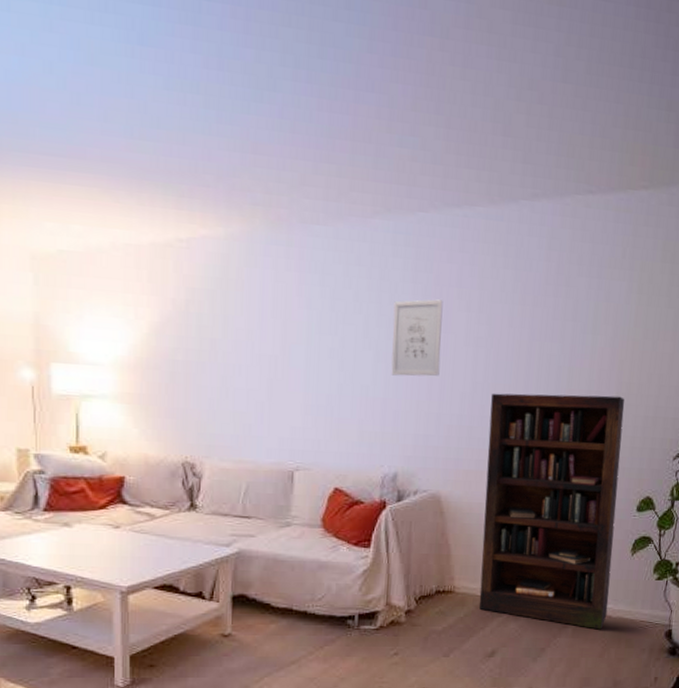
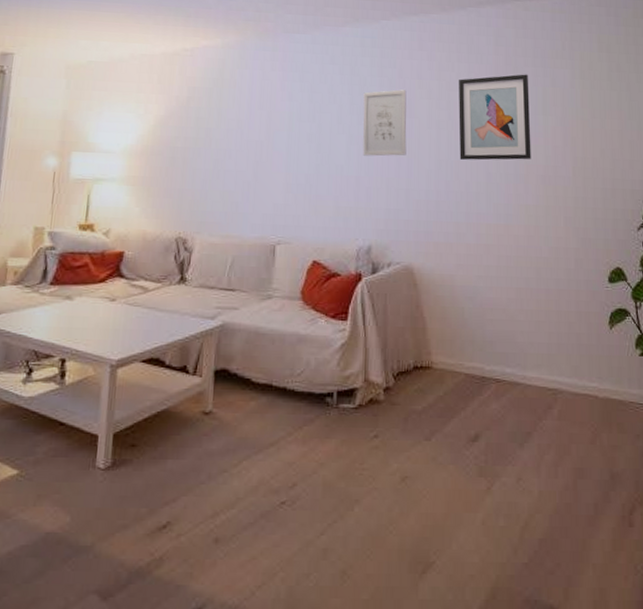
bookcase: present [478,393,625,630] -> none [455,169,593,412]
wall art: none [497,285,581,384] -> present [459,74,531,160]

